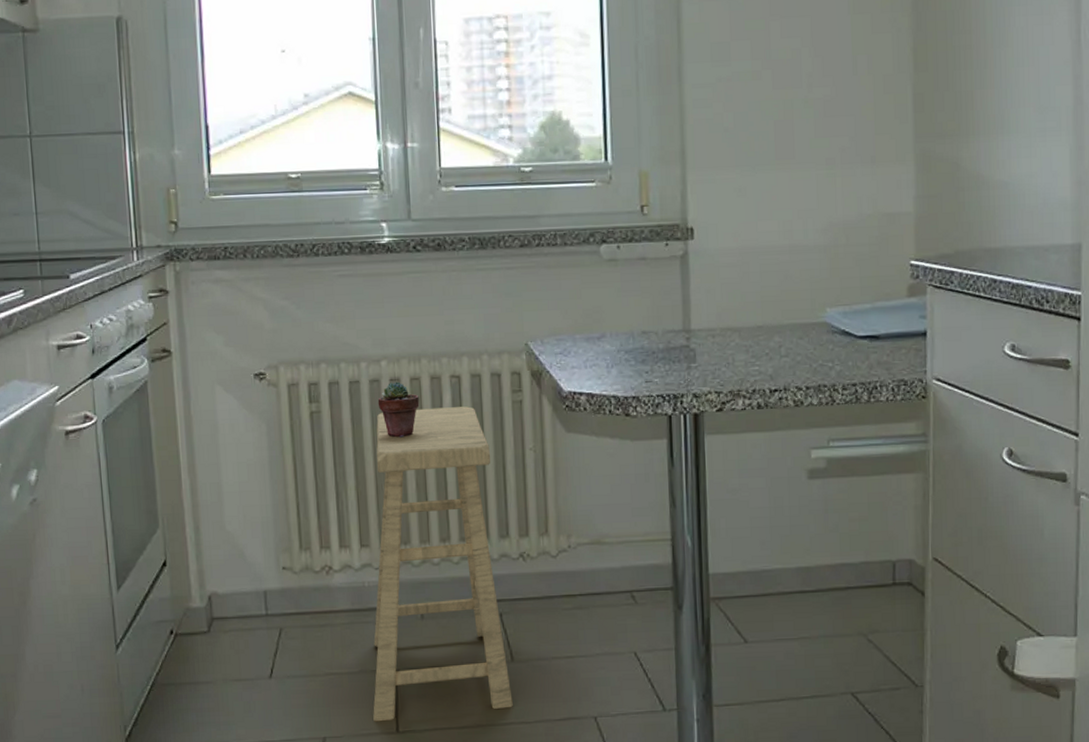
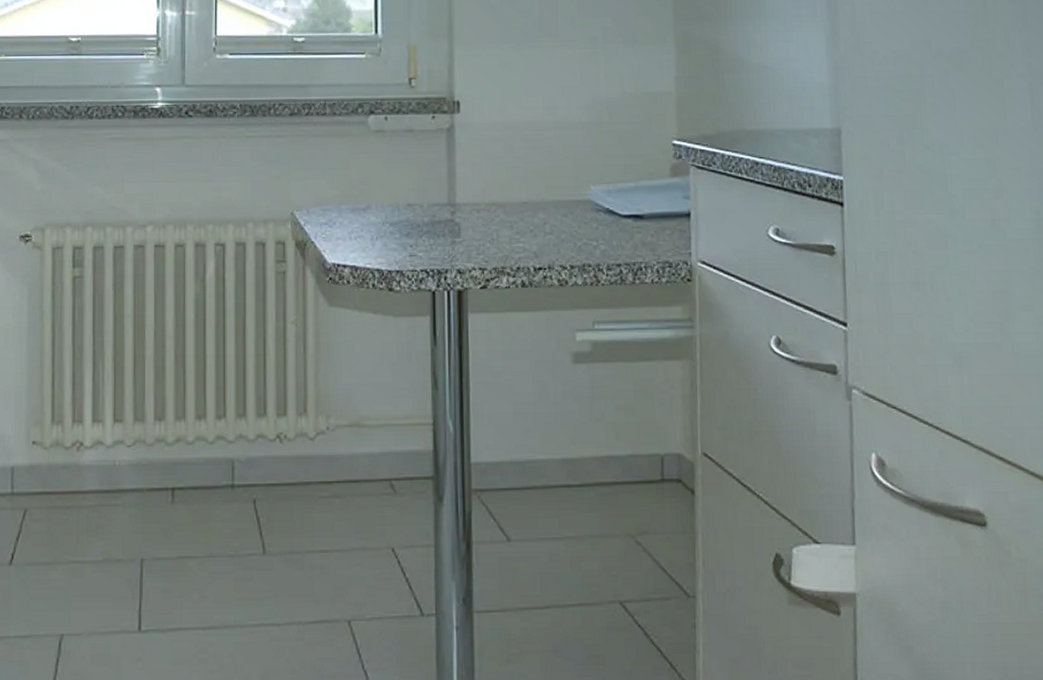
stool: present [373,406,513,722] -> none [115,276,263,619]
potted succulent: present [377,381,420,438] -> none [141,248,183,306]

